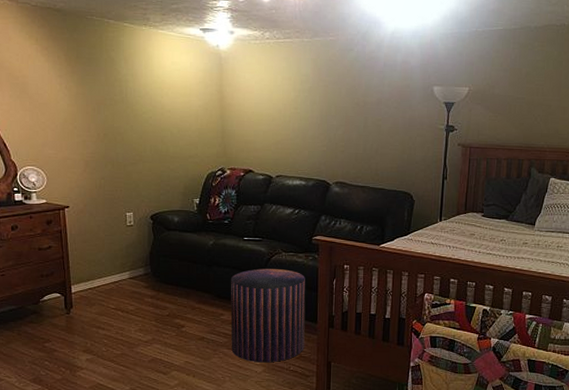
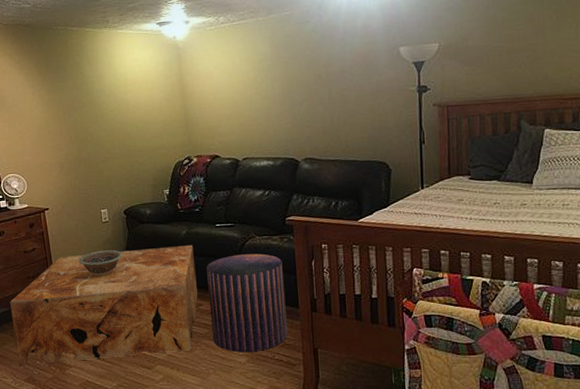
coffee table: none [19,255,220,366] -> present [10,244,198,366]
decorative bowl: none [98,254,146,280] -> present [78,250,123,277]

